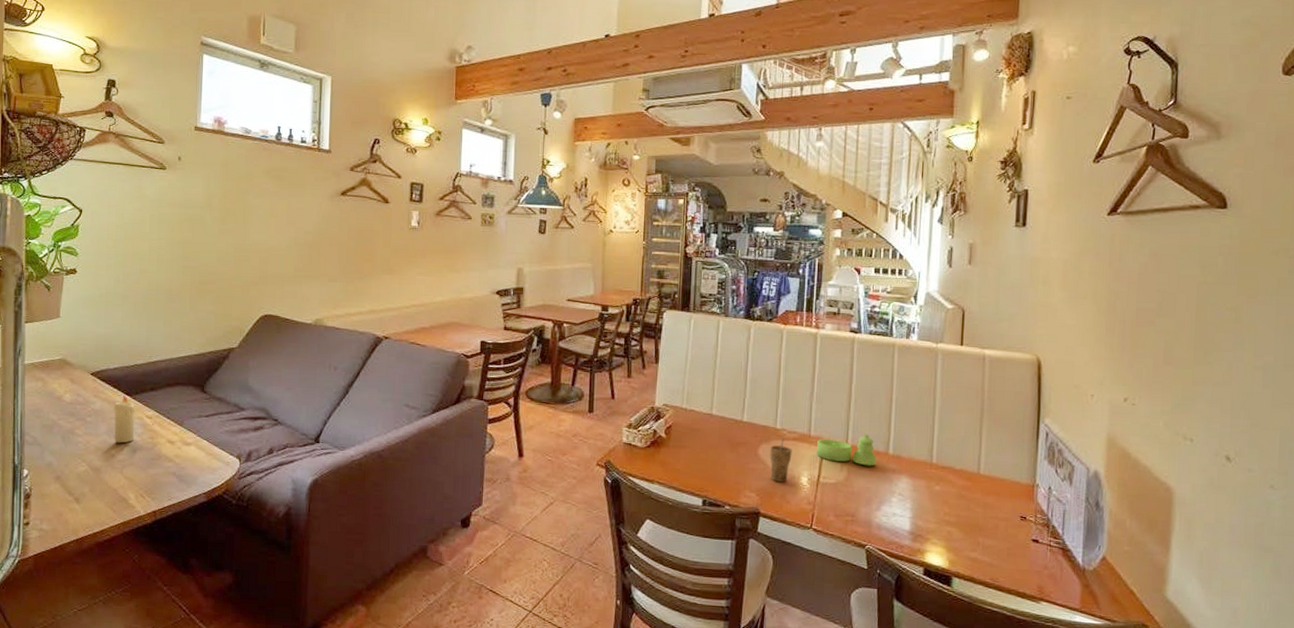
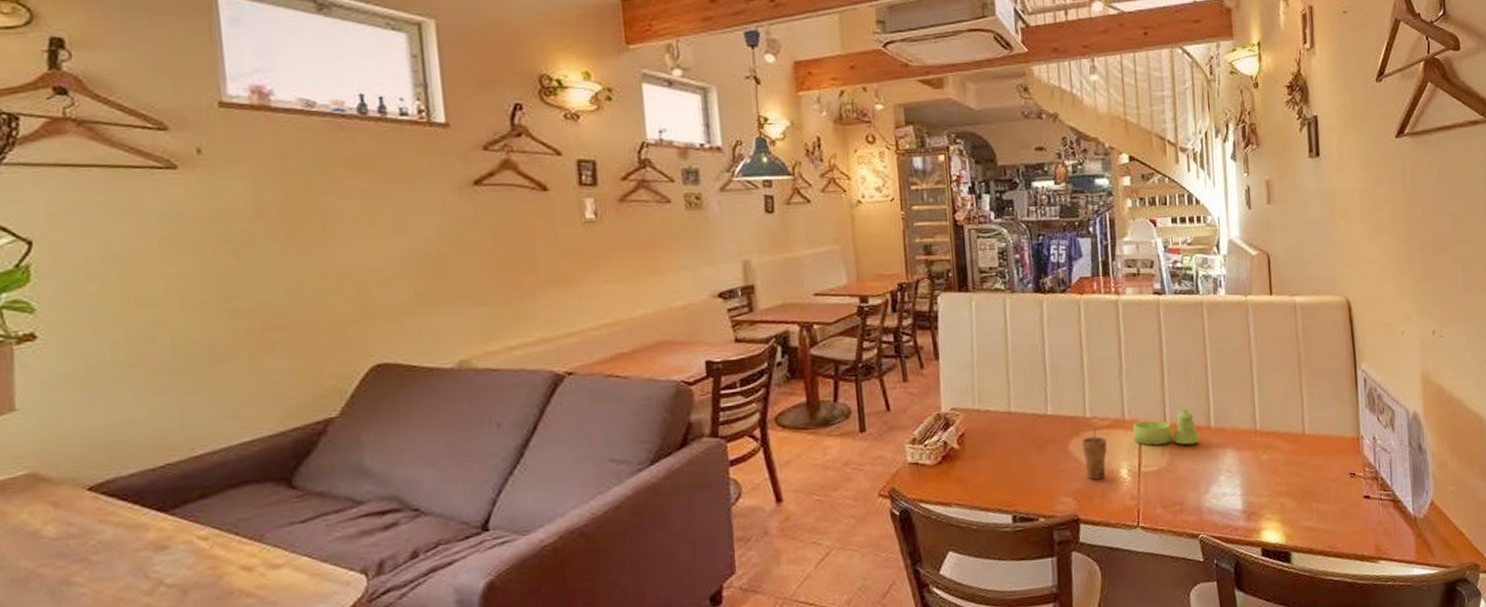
candle: present [113,394,135,443] -> none [136,511,183,585]

